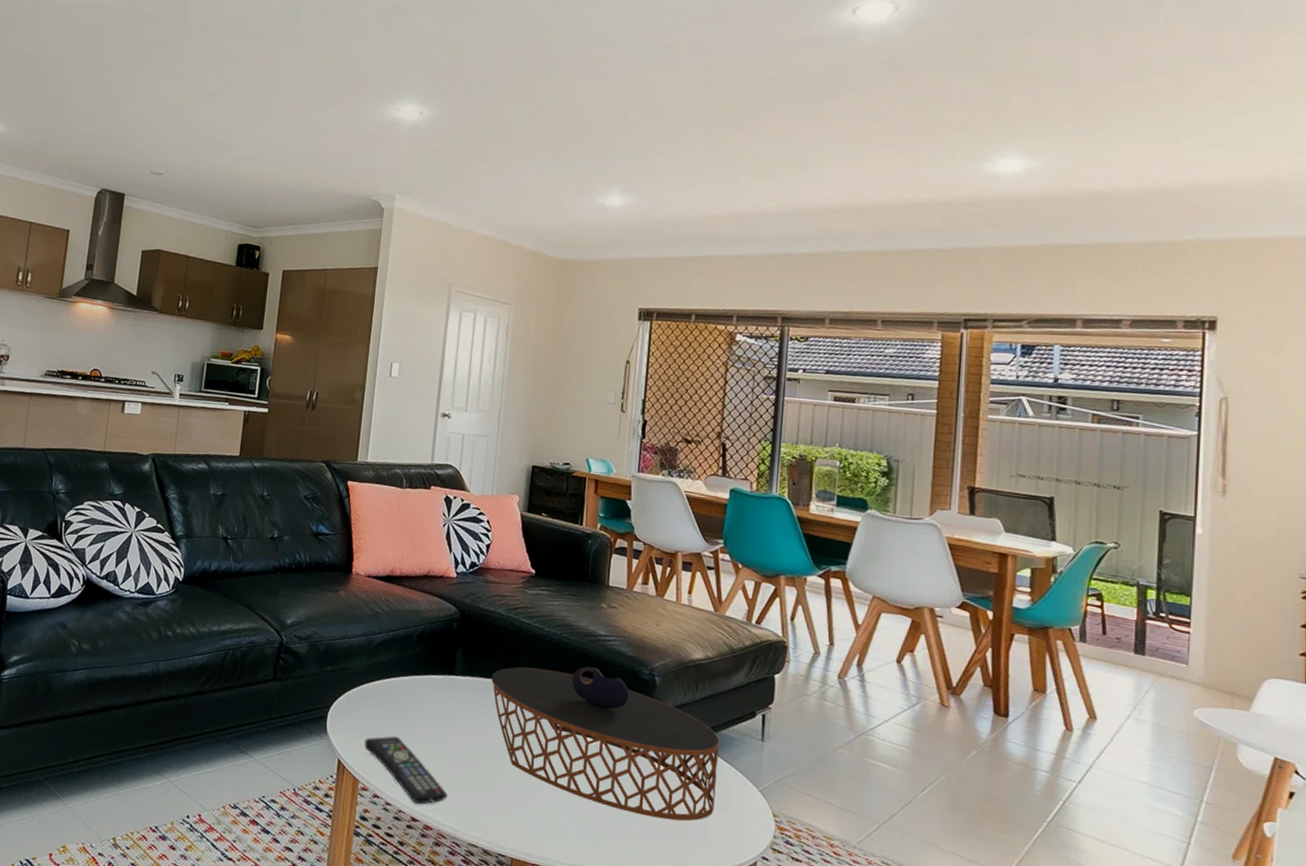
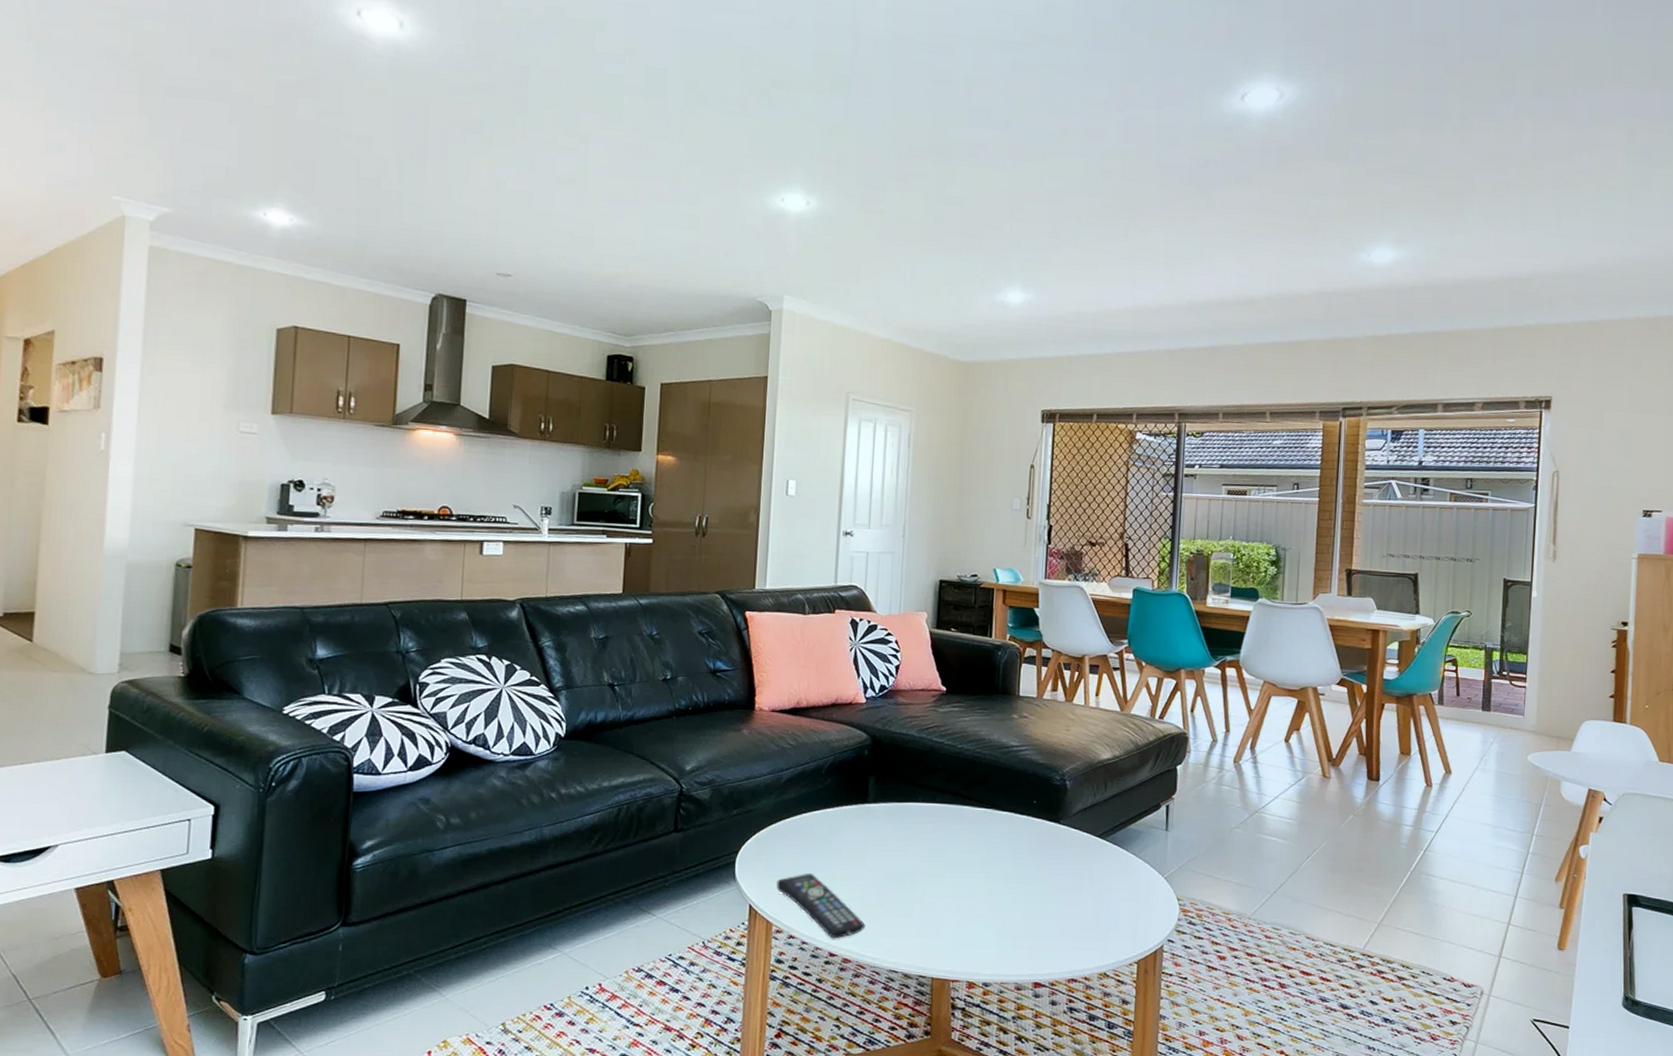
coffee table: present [491,666,719,822] -> none [905,779,1127,918]

